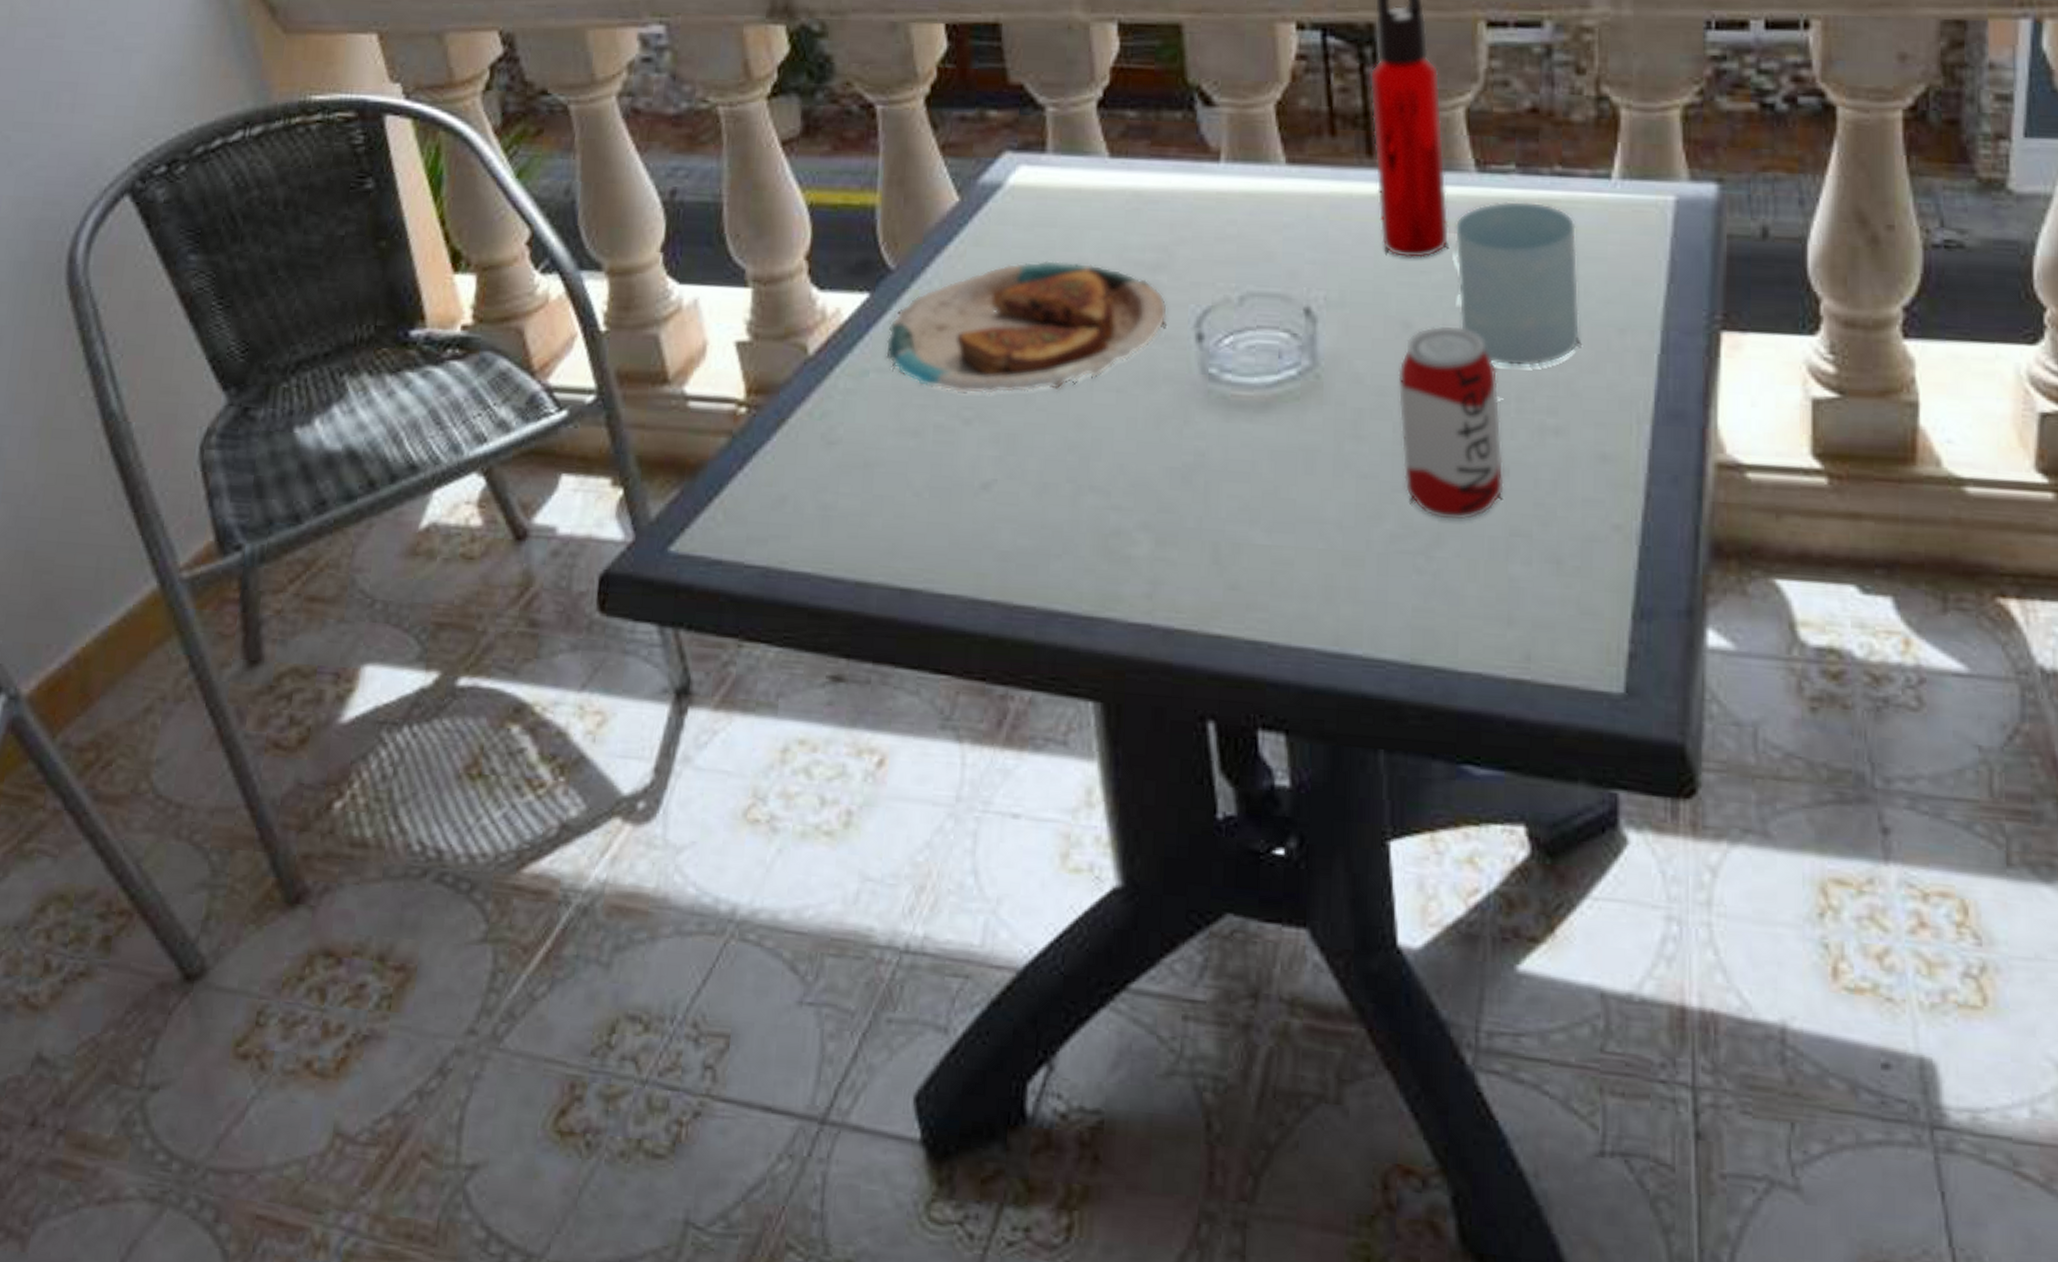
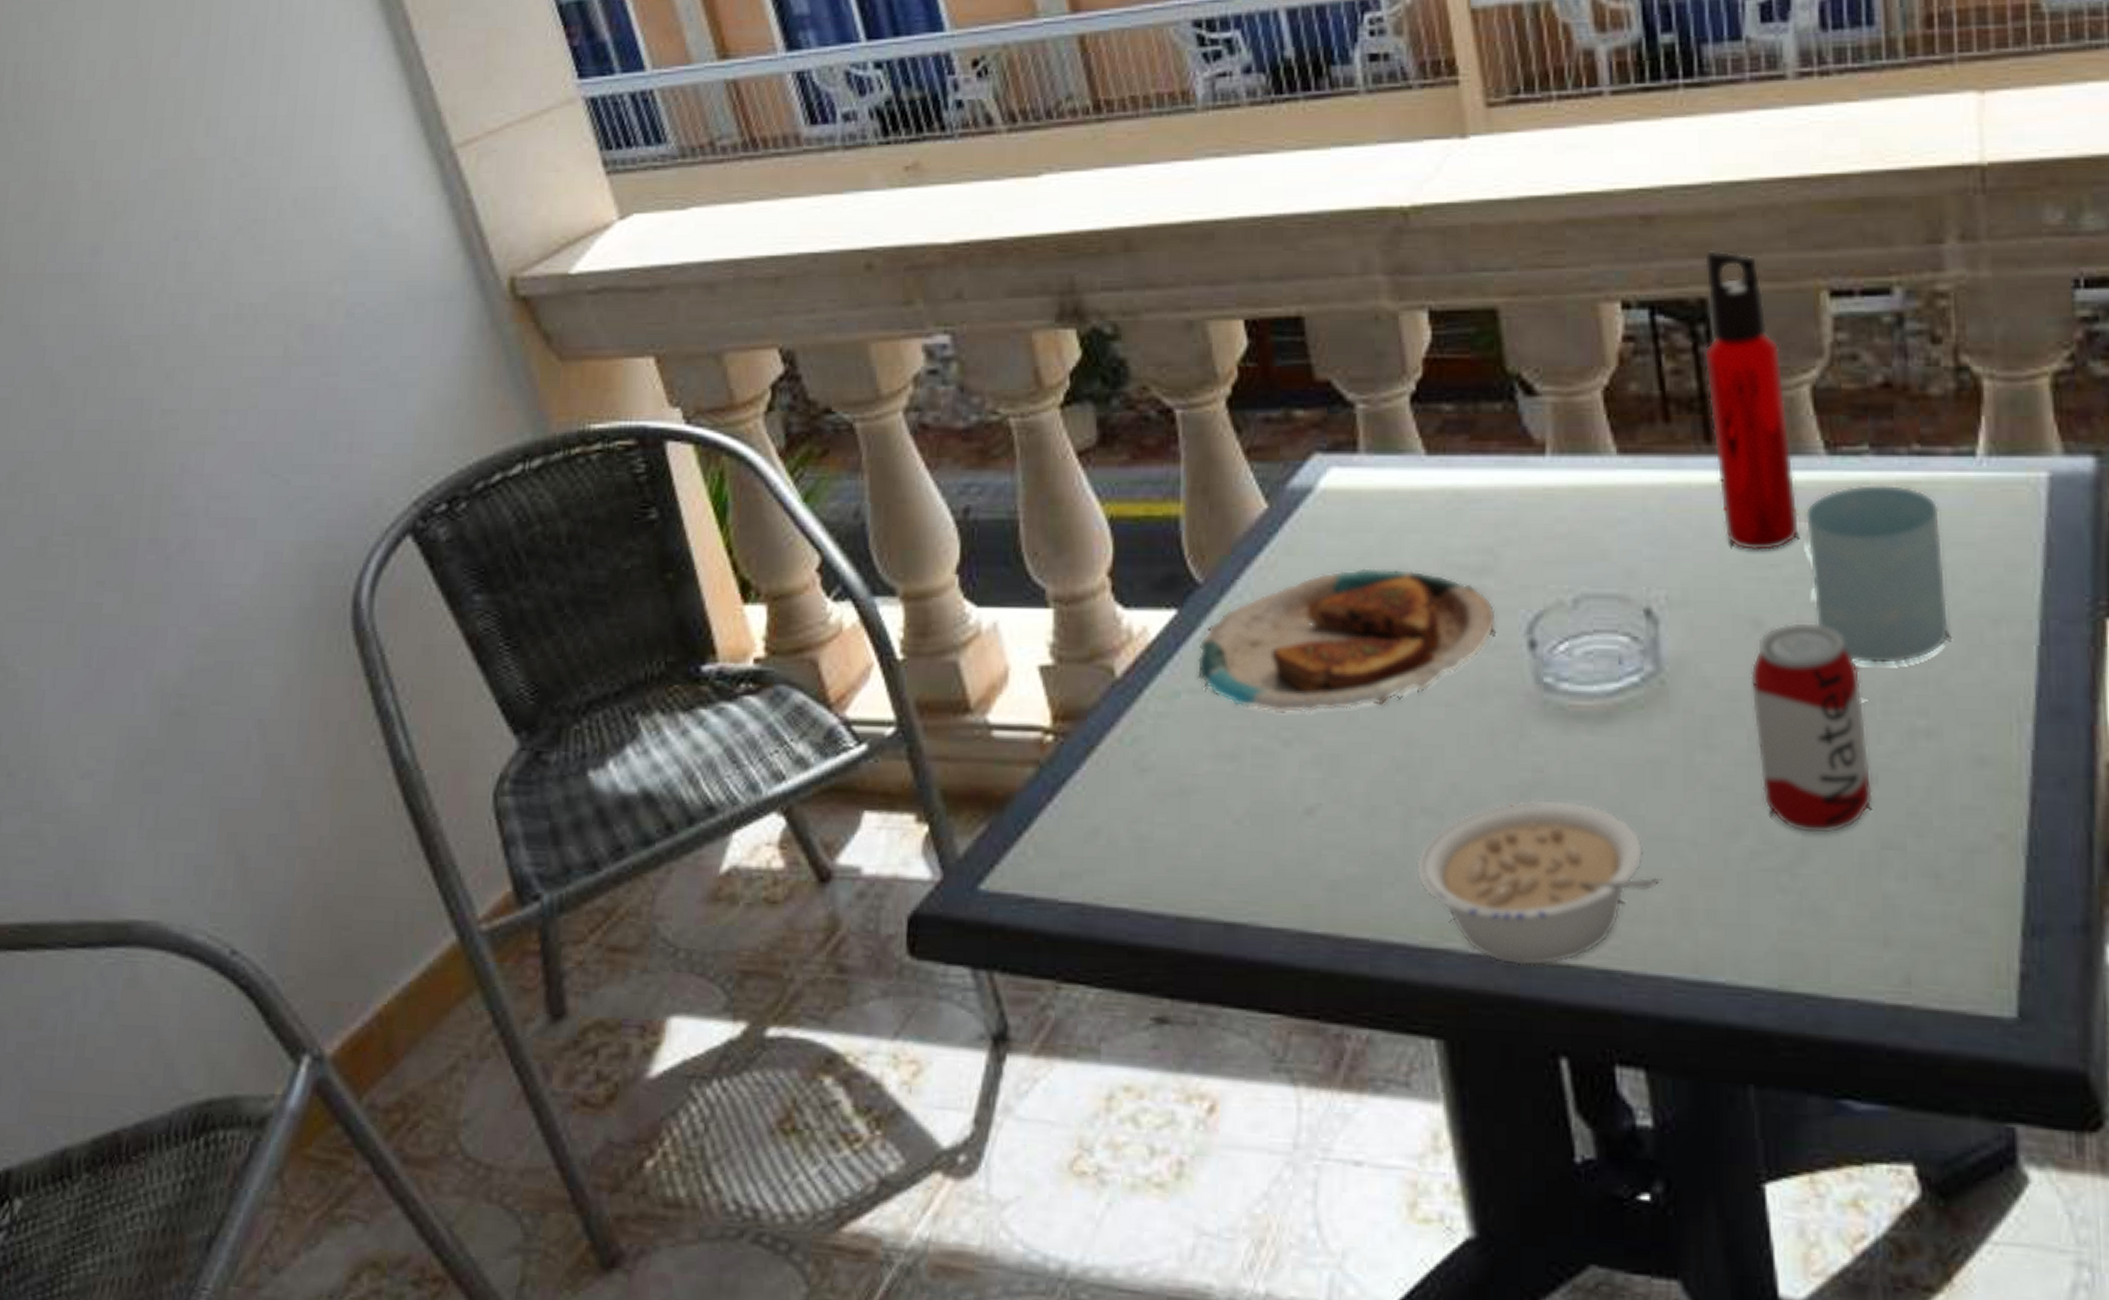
legume: none [1082,481,1309,636] -> present [1416,799,1662,966]

